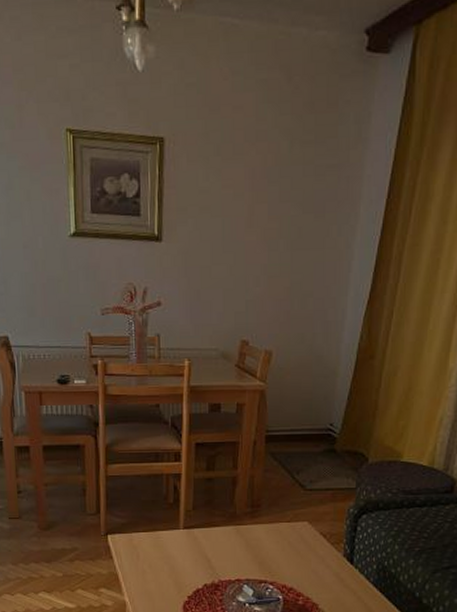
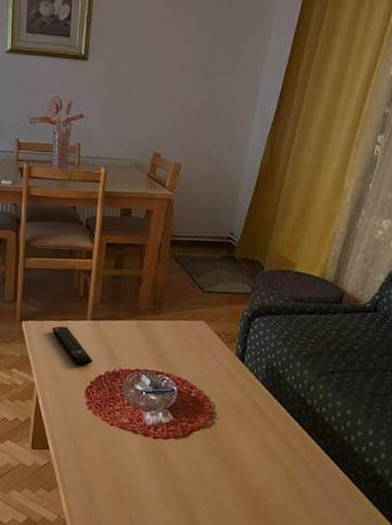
remote control: none [141,537,189,579] -> present [52,326,93,366]

